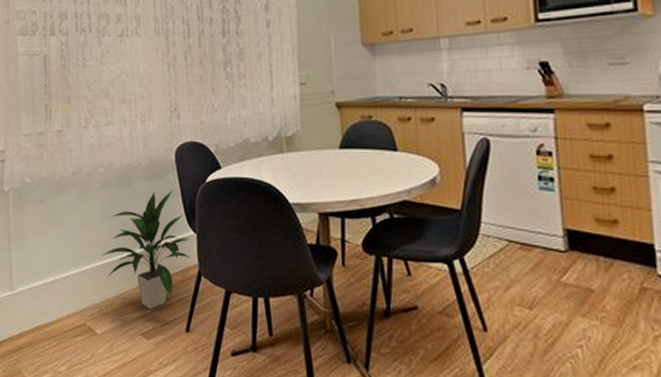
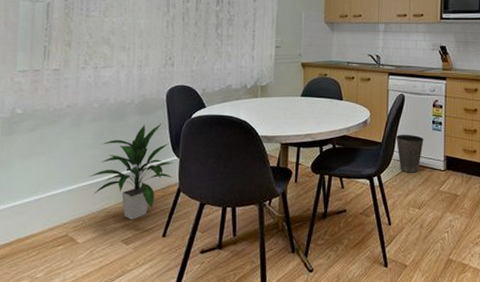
waste basket: none [482,196,528,255] -> present [396,134,424,173]

